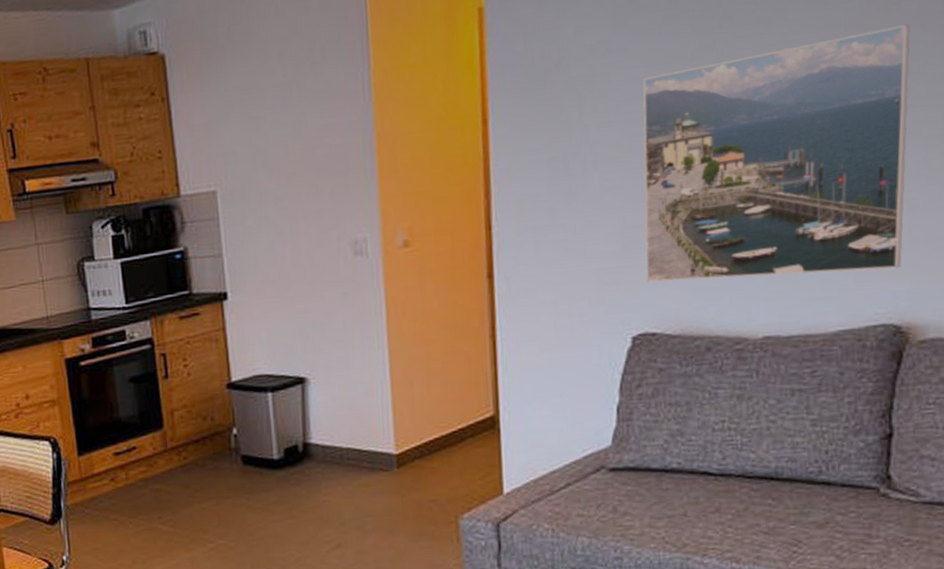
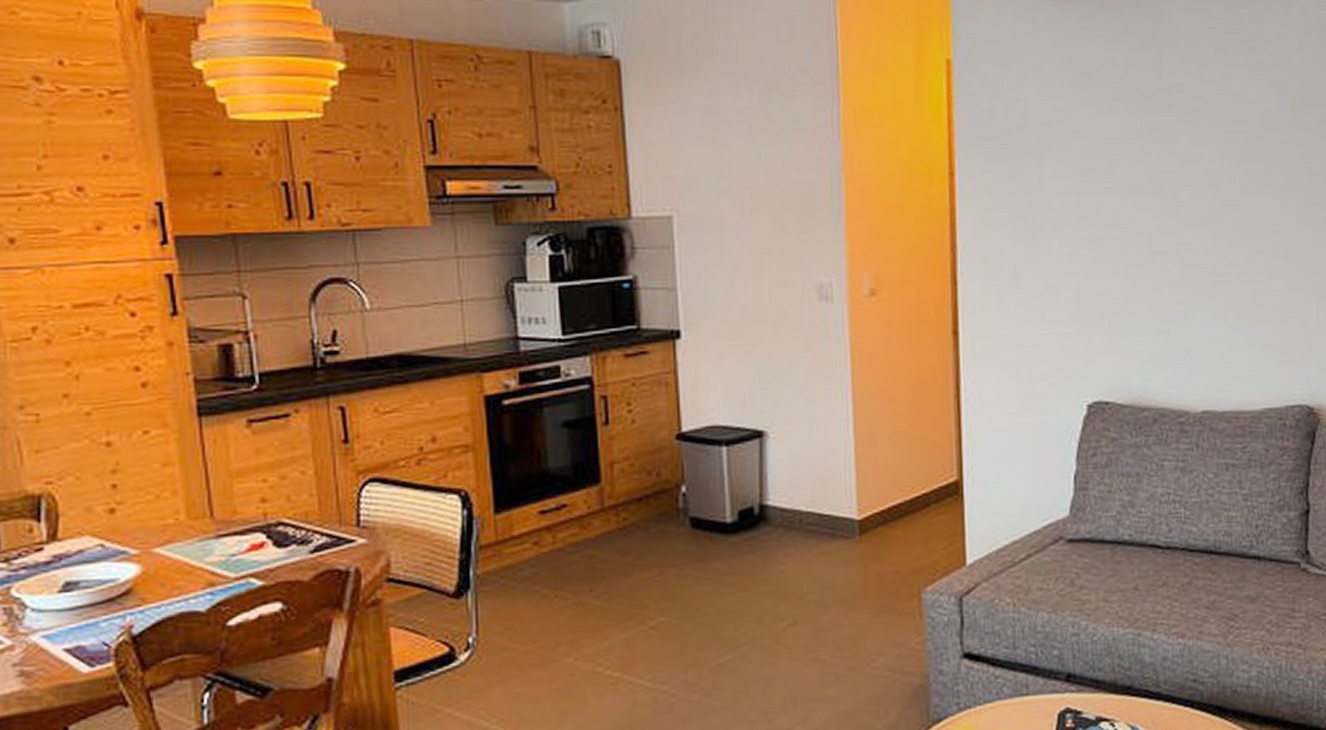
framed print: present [642,24,910,283] -> none [1096,130,1314,353]

